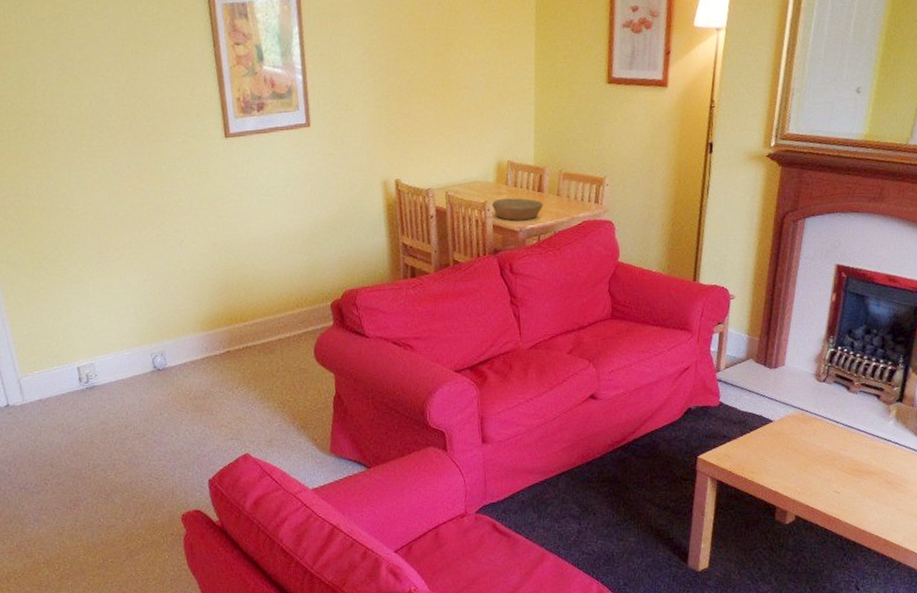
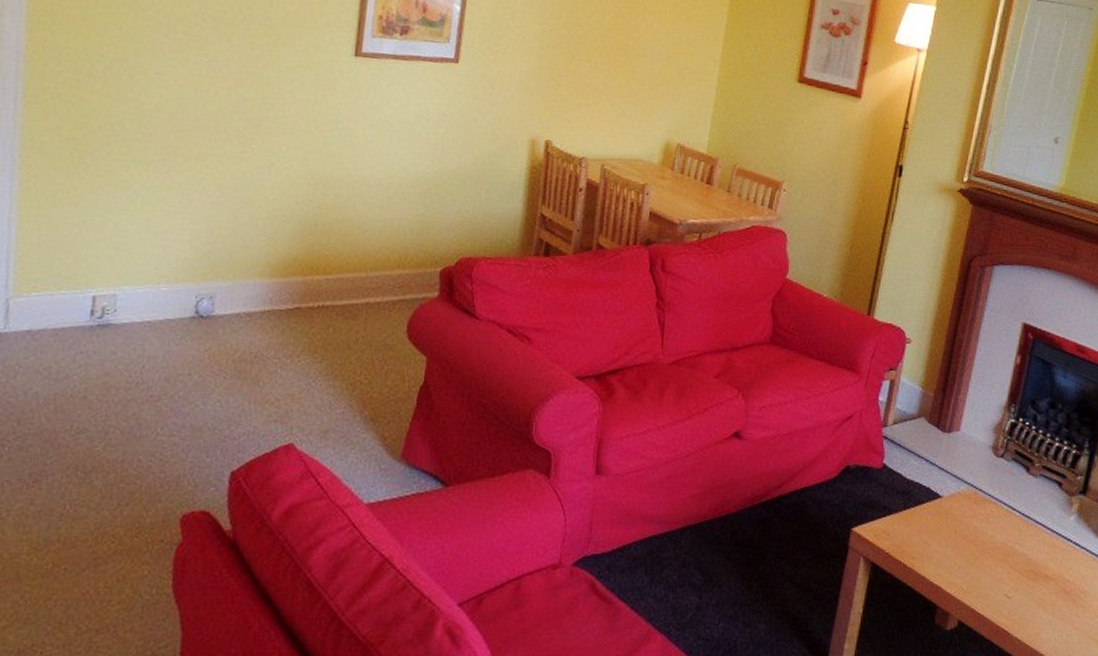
bowl: present [492,198,543,221] -> none [652,184,711,214]

